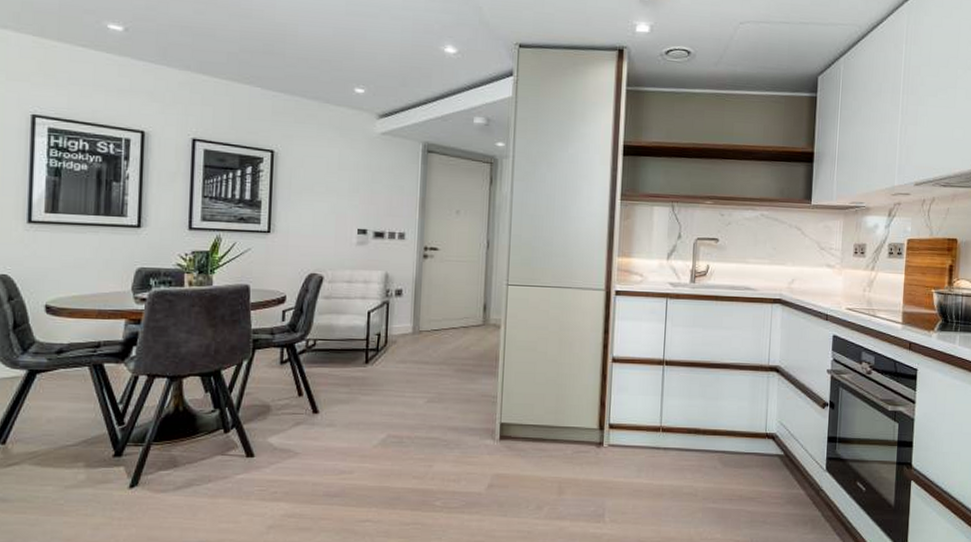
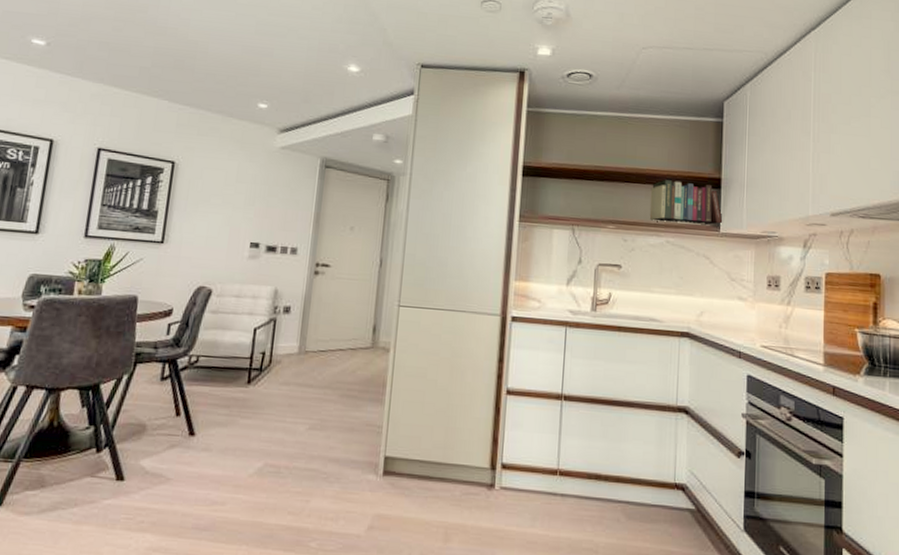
books: none [745,155,814,198] -> present [649,180,722,226]

